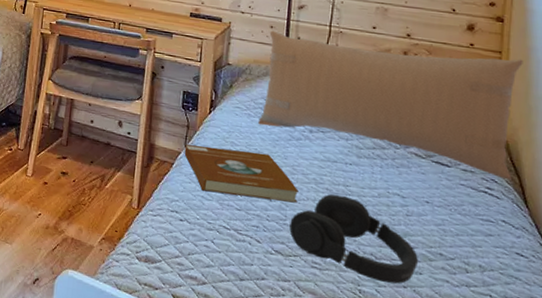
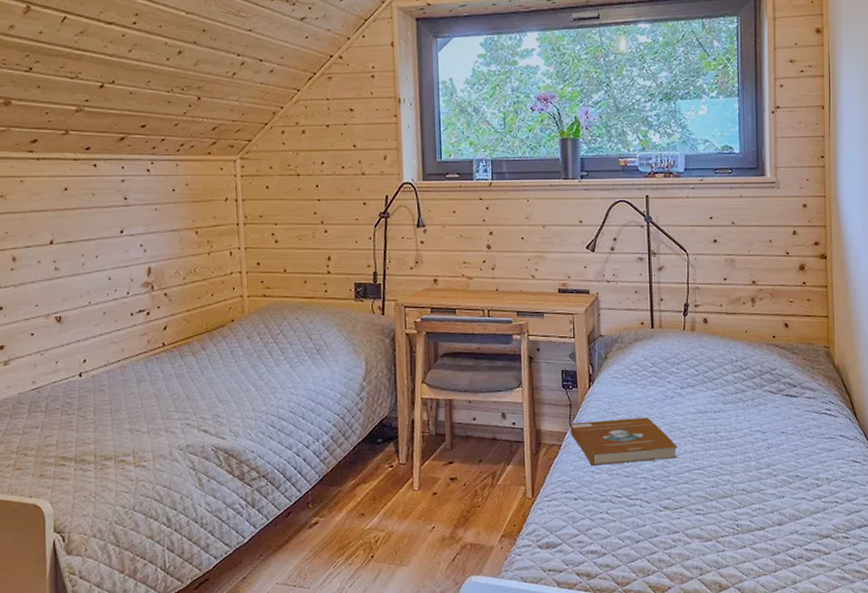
pillow: present [258,30,523,180] -> none [635,290,844,399]
headphones: present [289,194,418,284] -> none [673,442,780,512]

